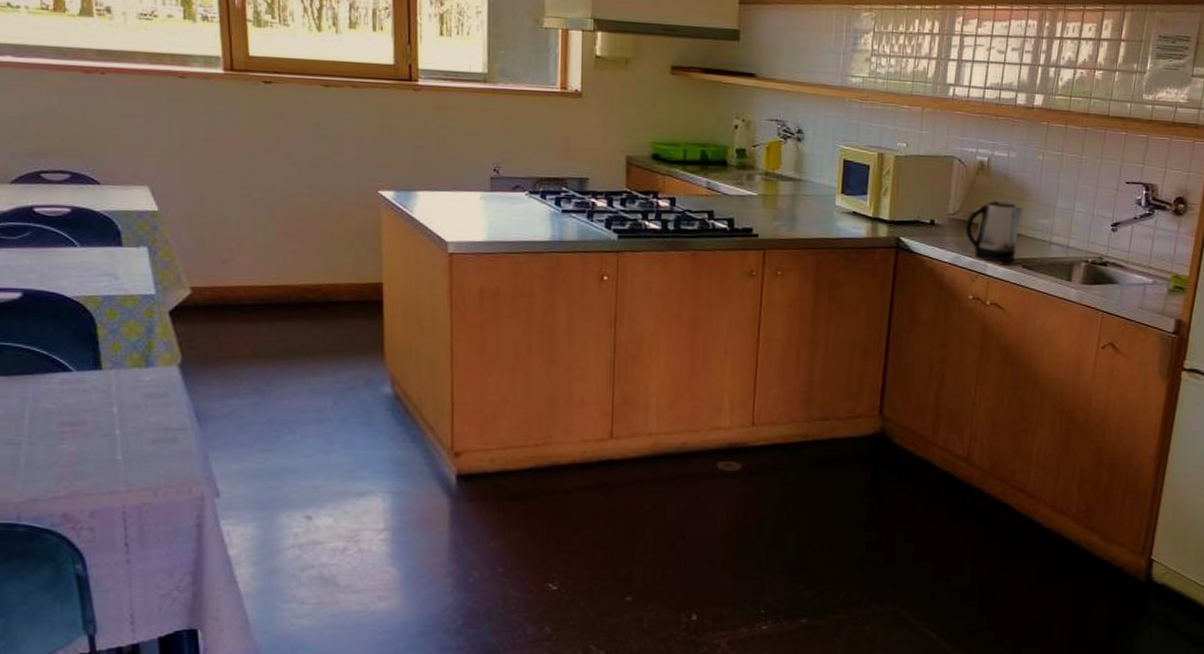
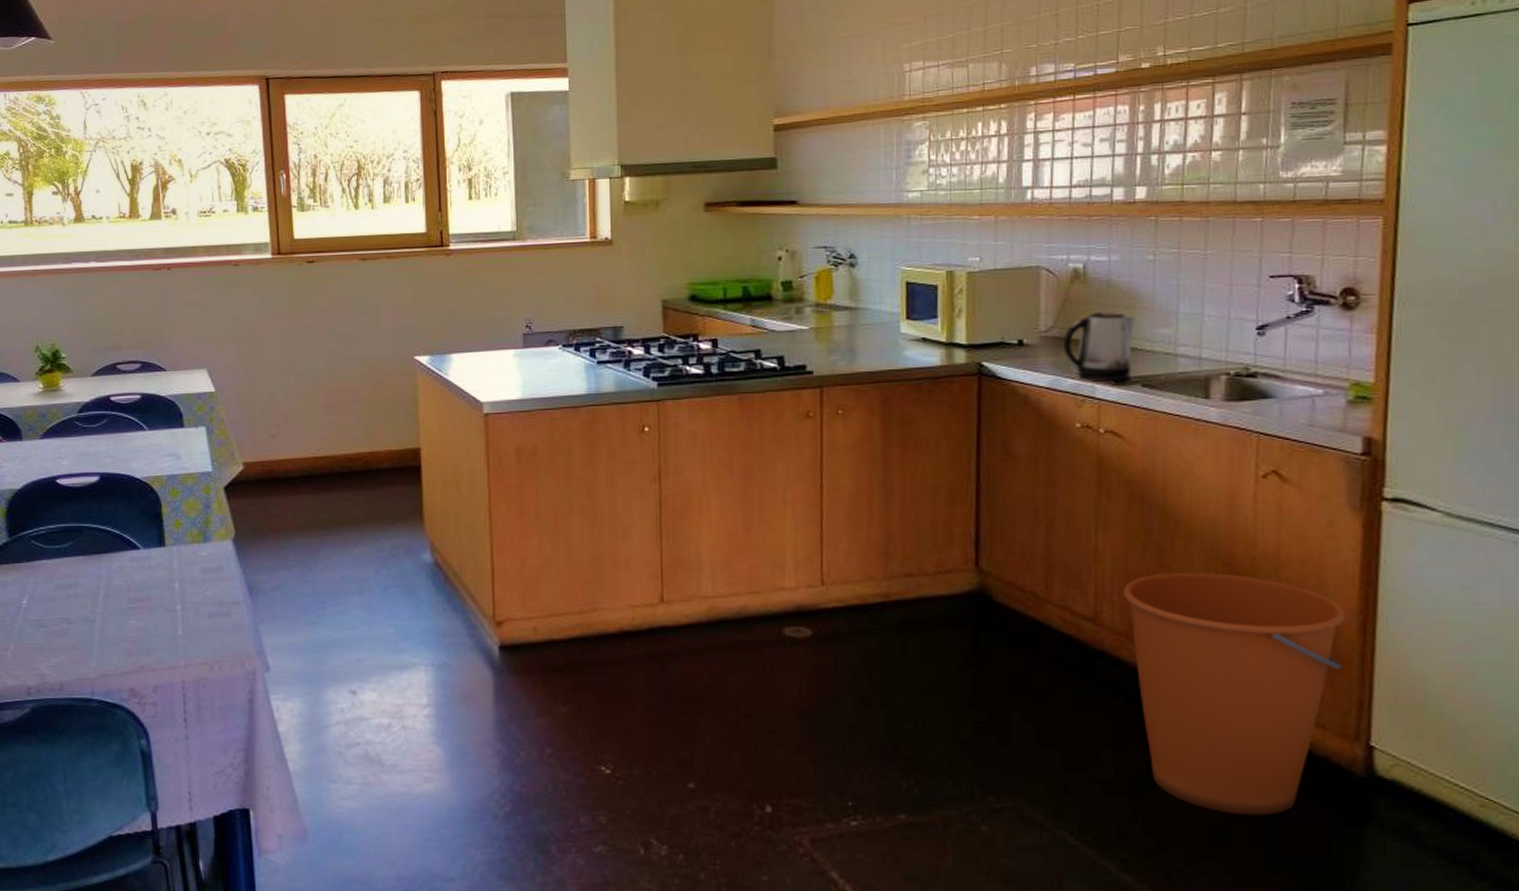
bucket: none [990,422,1147,613] -> present [1122,571,1345,816]

